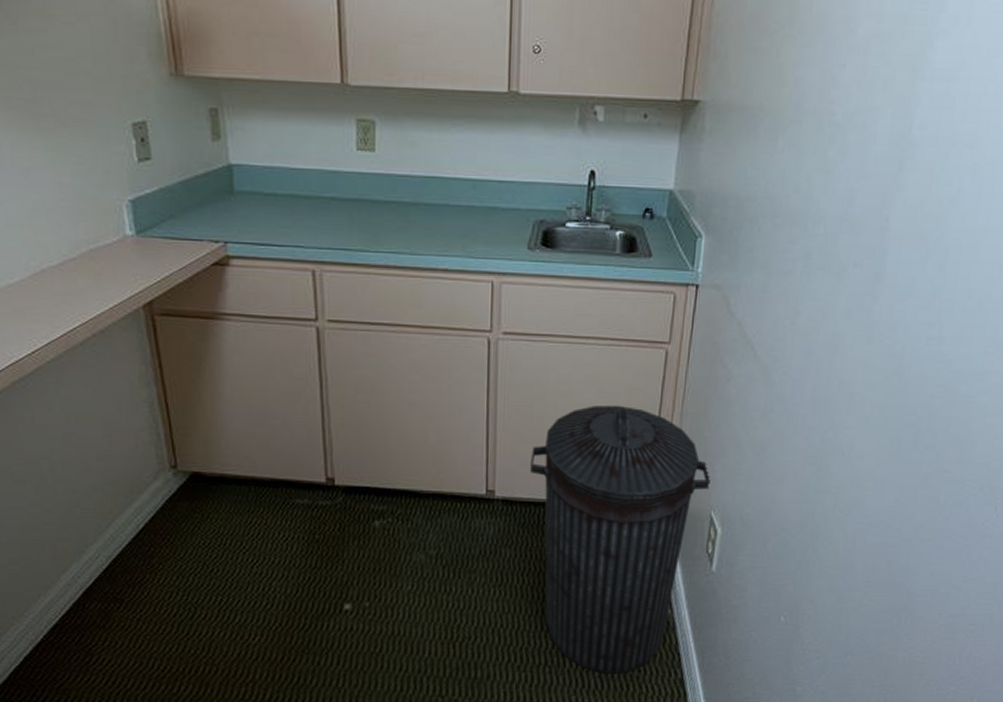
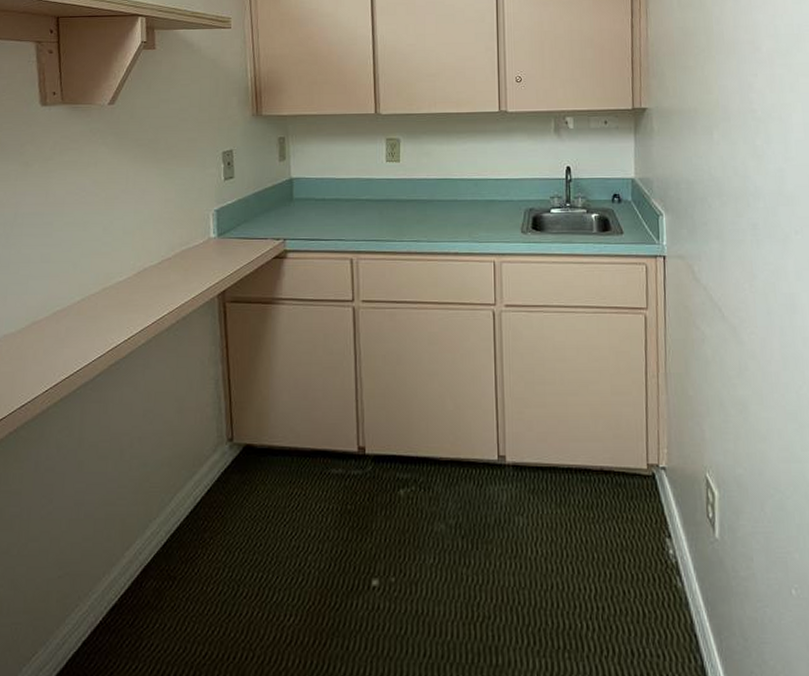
trash can: present [529,405,711,674] -> none [535,368,701,660]

